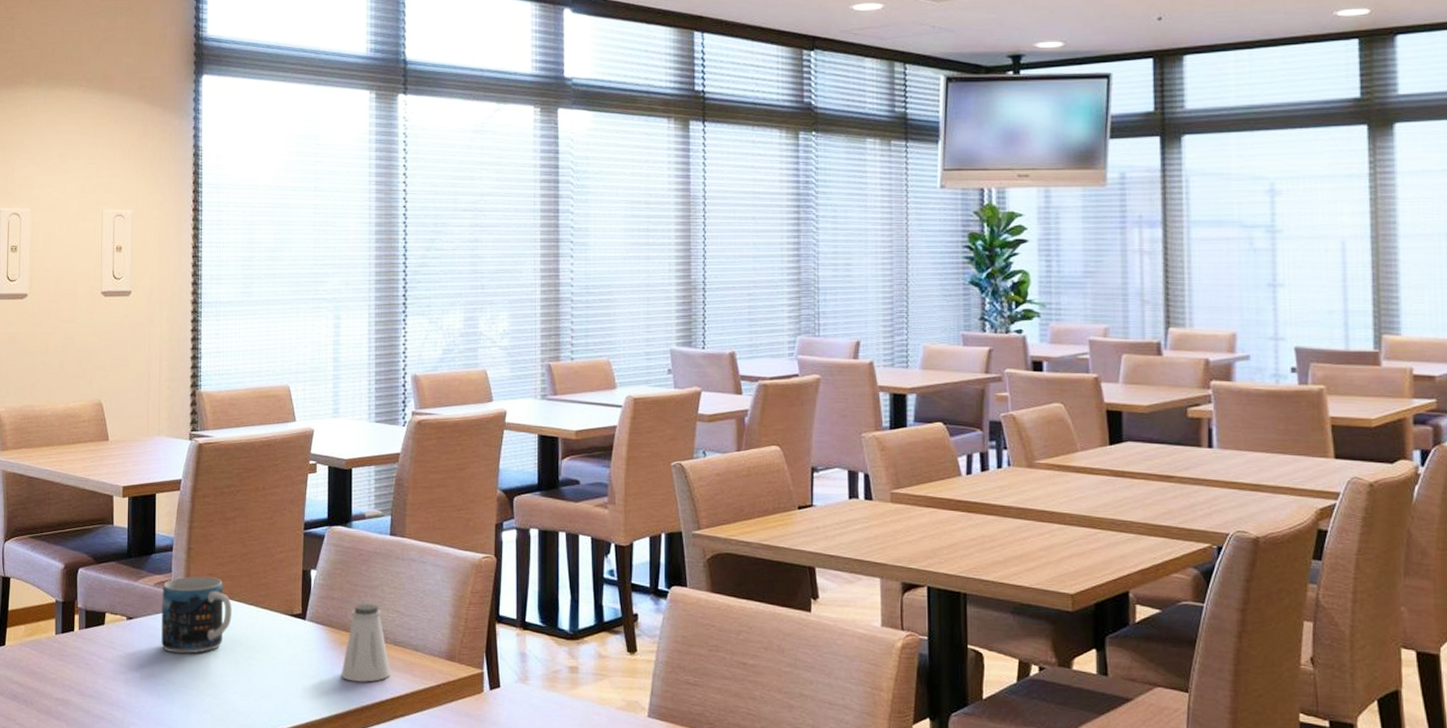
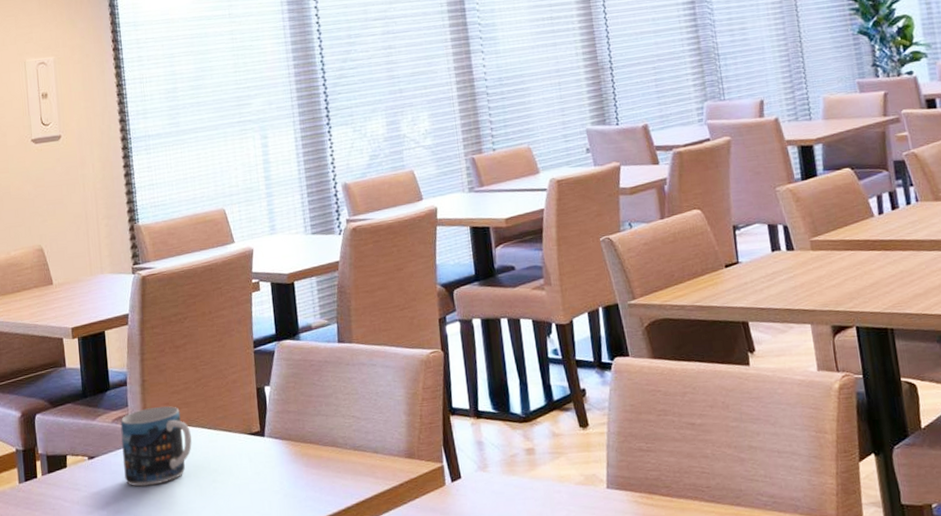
saltshaker: present [341,603,391,682] -> none [305,412,354,492]

